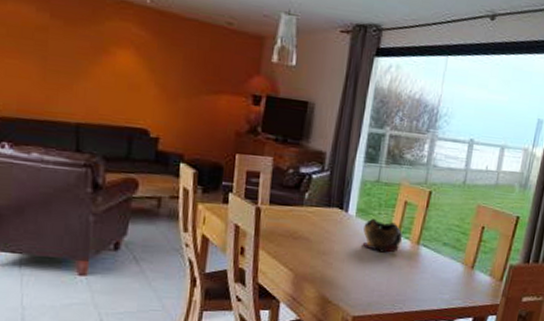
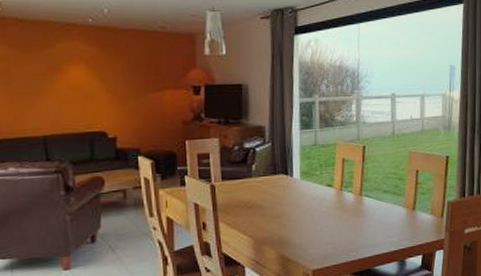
decorative bowl: present [362,218,402,253] -> none [309,178,345,208]

